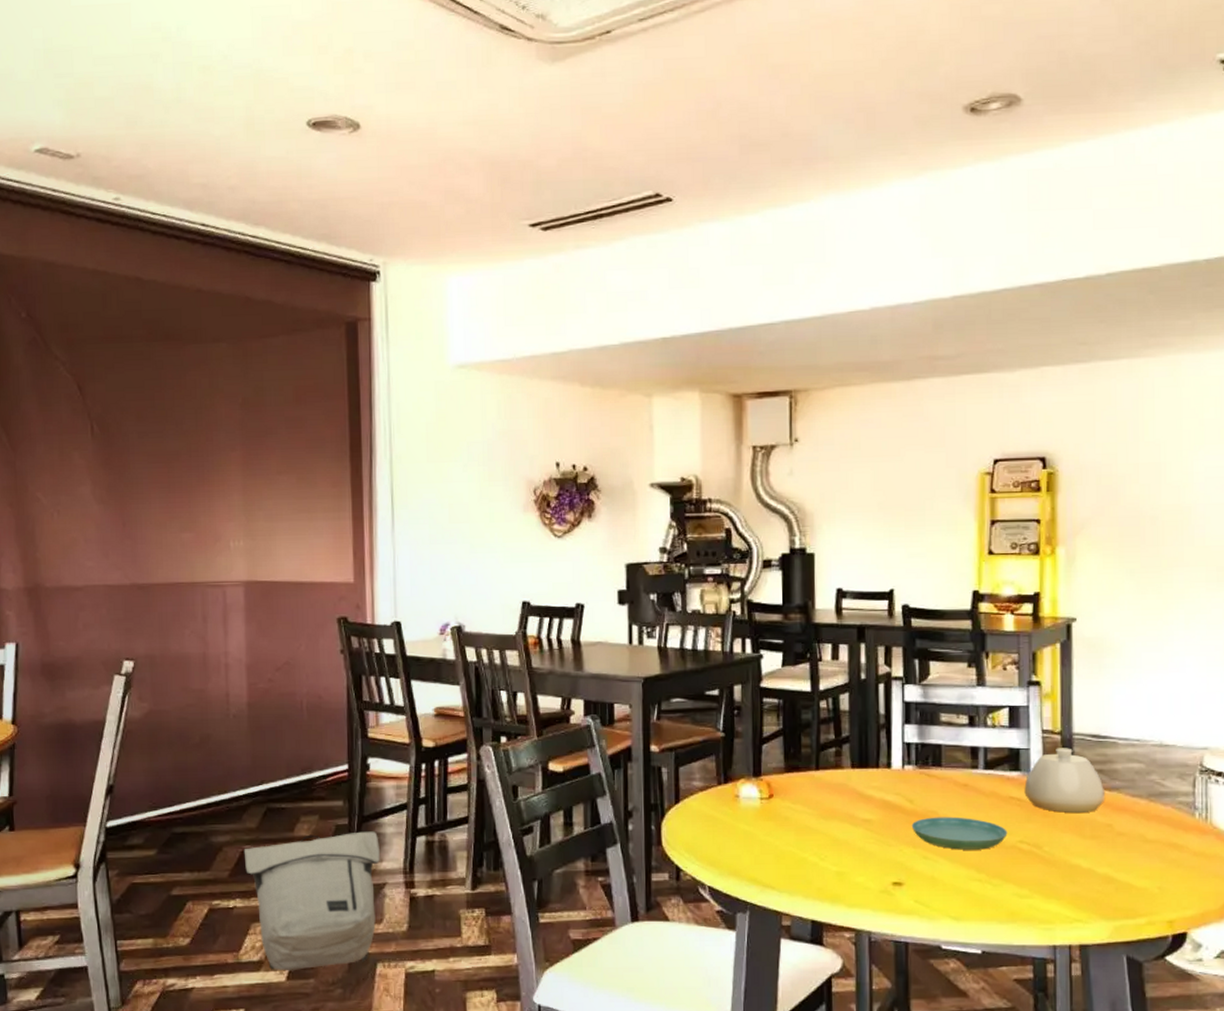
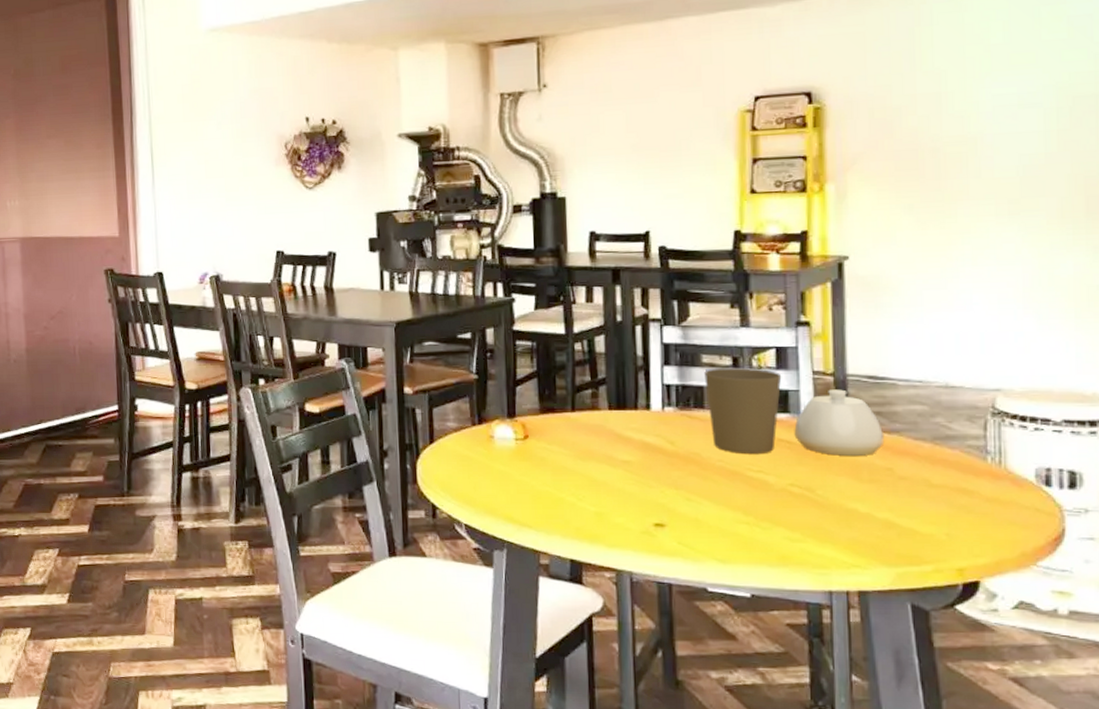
backpack: present [243,831,380,971] -> none [26,467,149,595]
saucer: present [911,817,1008,850] -> none [673,459,777,492]
dixie cup: none [942,726,1014,811] -> present [704,367,782,453]

